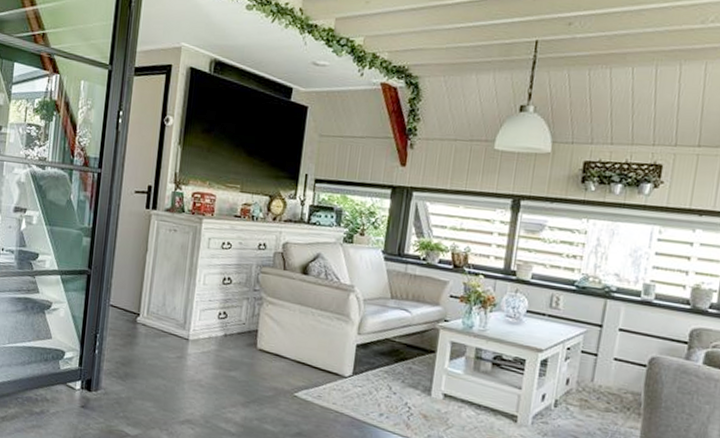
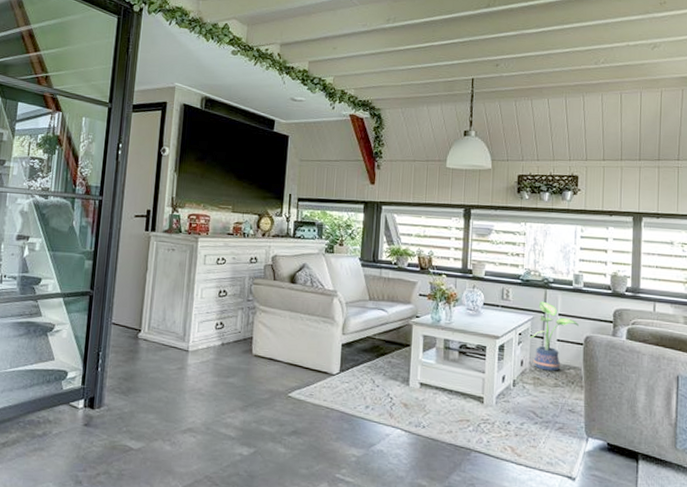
potted plant: none [581,312,645,394] -> present [530,301,580,371]

